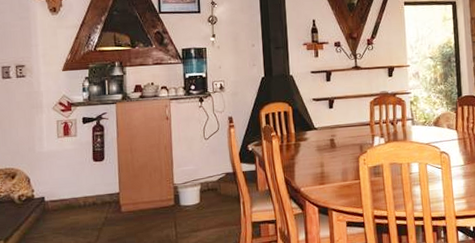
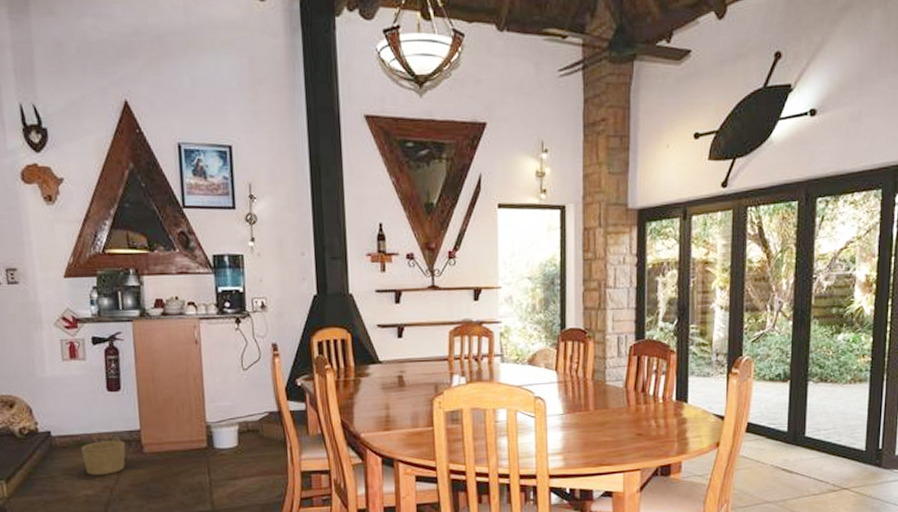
basket: none [69,199,107,233] -> present [81,436,126,475]

